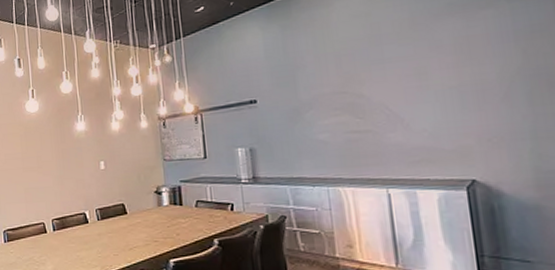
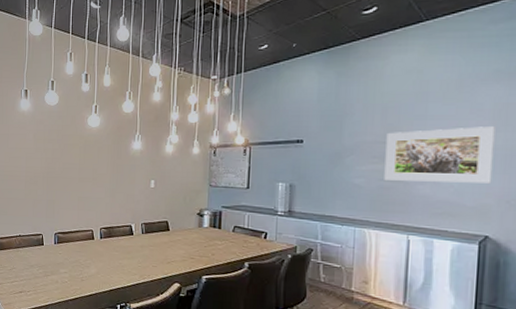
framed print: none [344,62,467,132] -> present [384,126,495,183]

